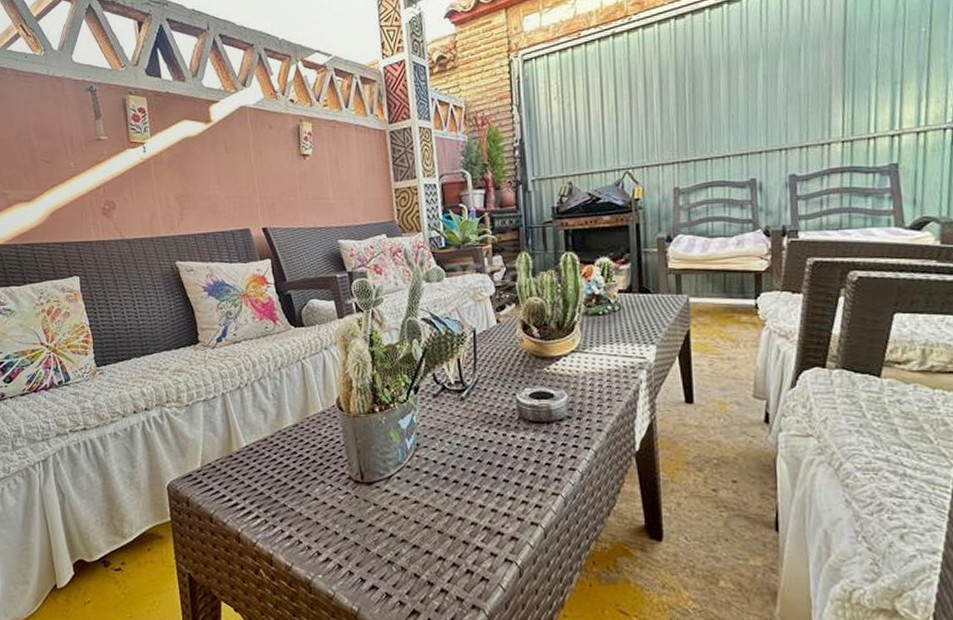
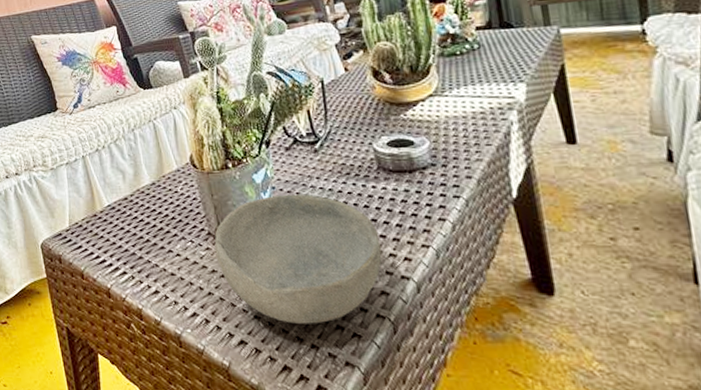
bowl: none [354,441,516,569] -> present [214,194,383,324]

